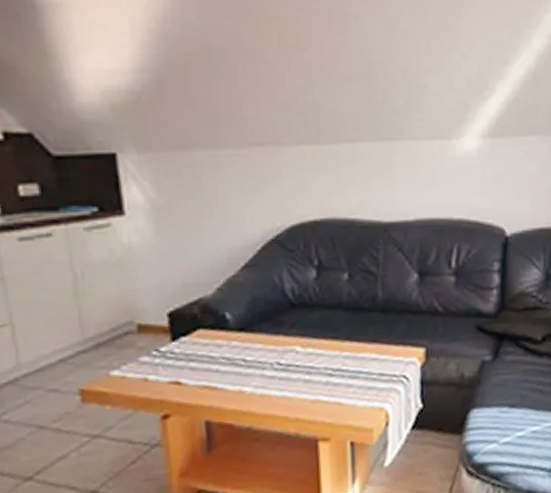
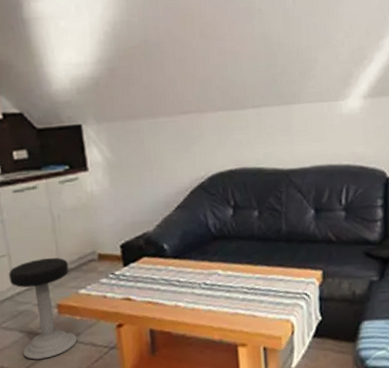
stool: none [11,329,107,462] -> present [9,258,77,360]

